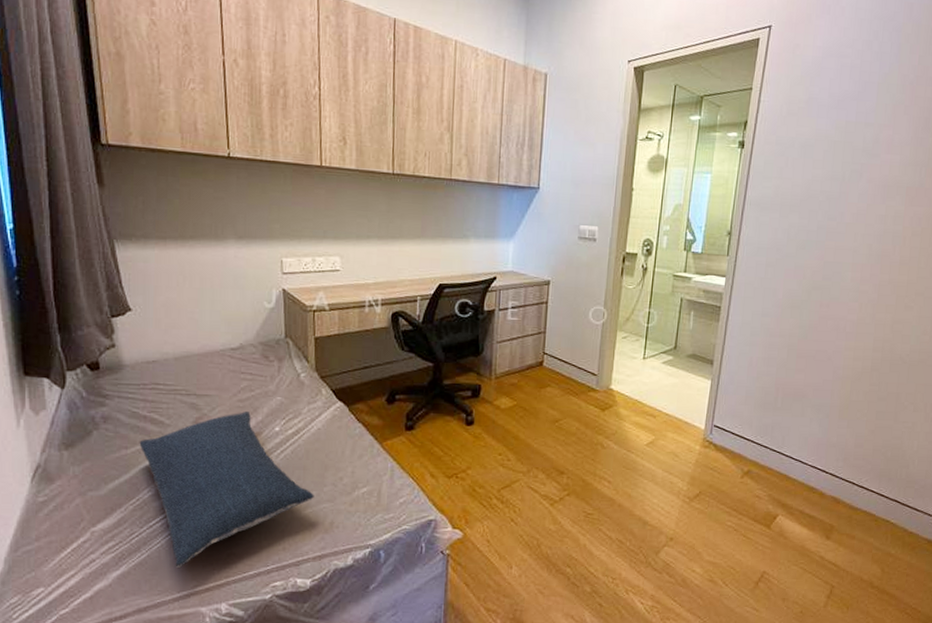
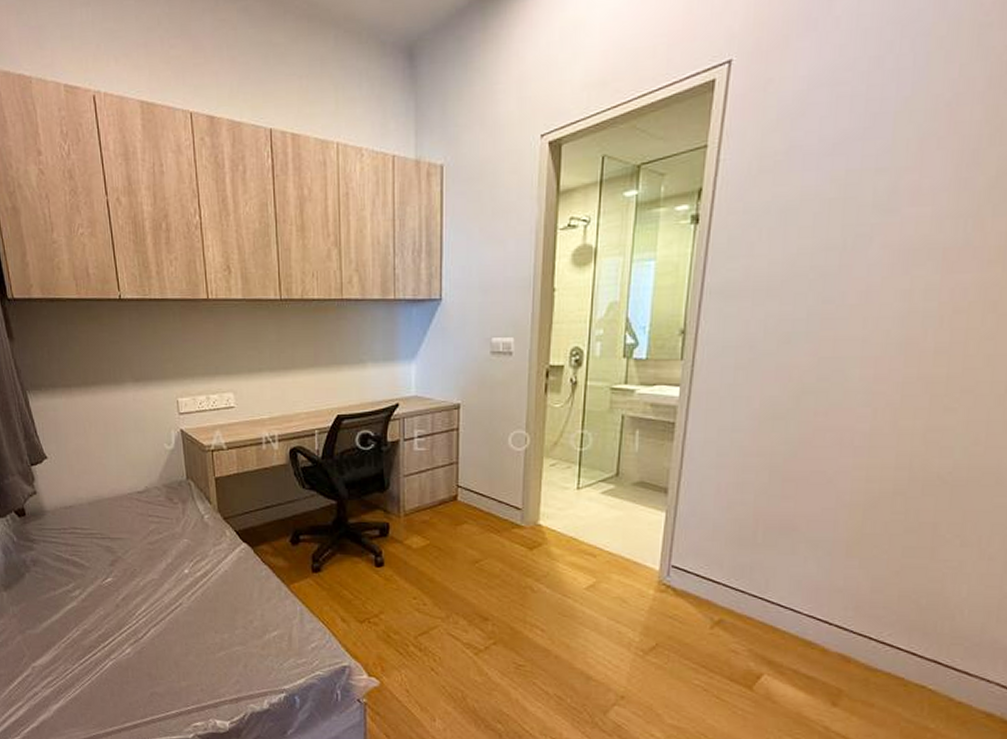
pillow: present [139,412,314,568] -> none [64,554,227,704]

